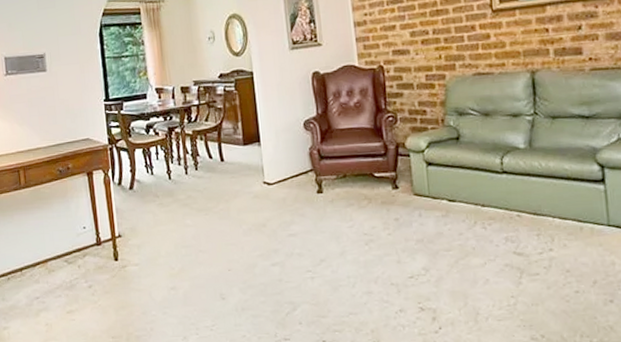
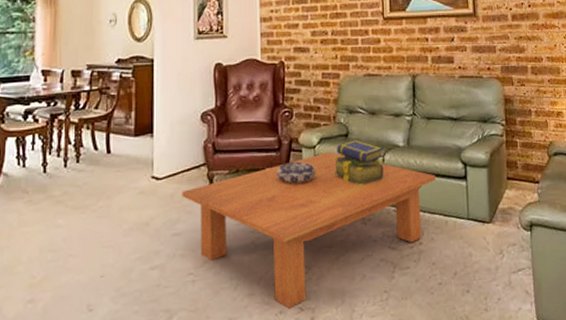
coffee table: none [293,155,566,308] -> present [182,151,436,309]
decorative bowl: none [385,166,427,189] -> present [277,162,316,184]
stack of books: none [444,143,503,191] -> present [333,140,384,186]

